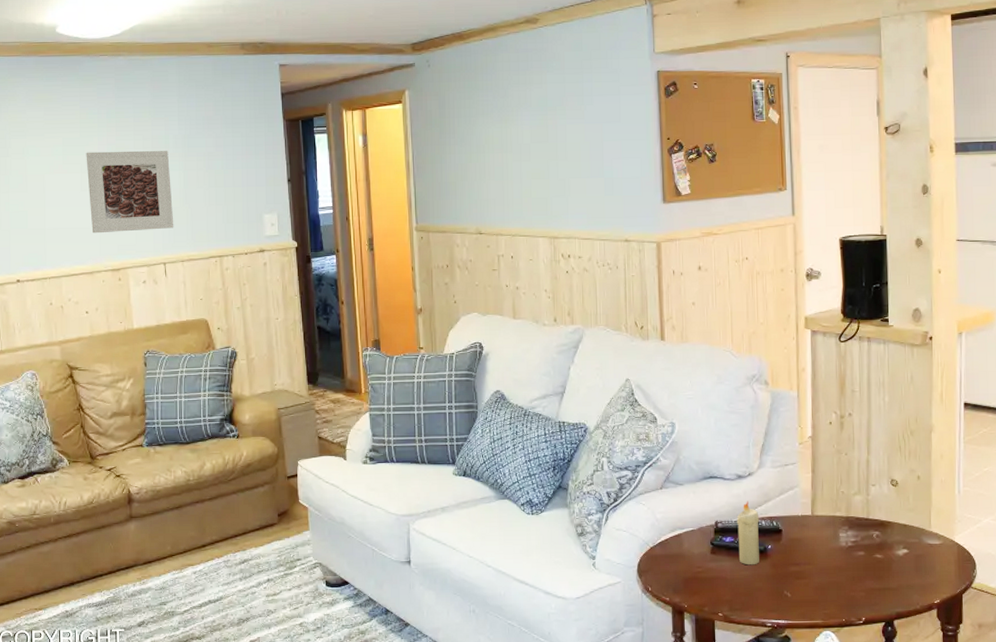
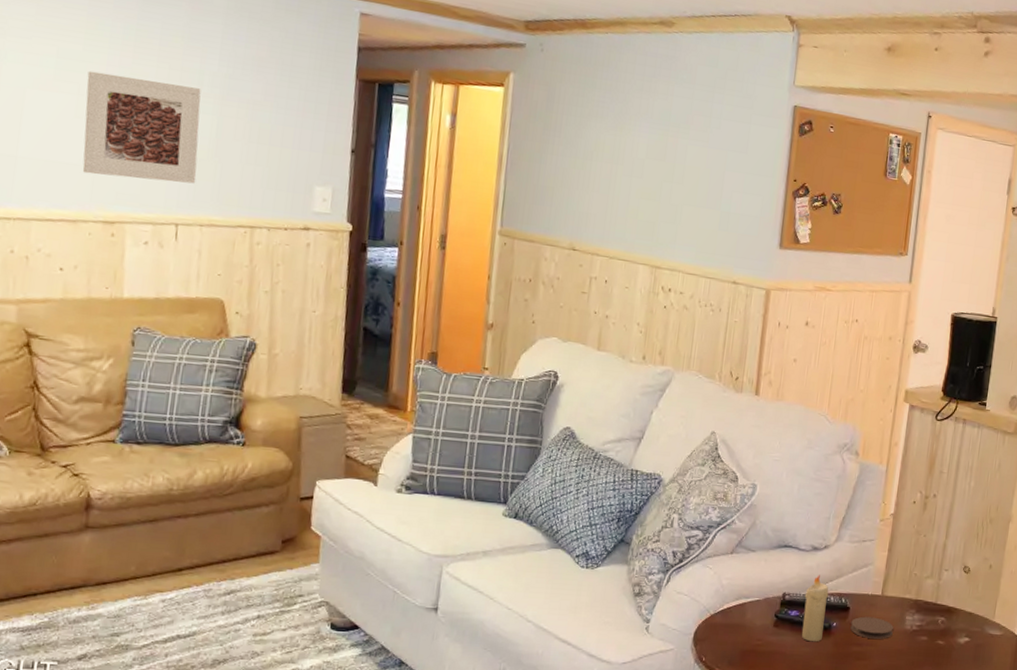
coaster: none [785,537,829,558] -> present [850,616,894,639]

